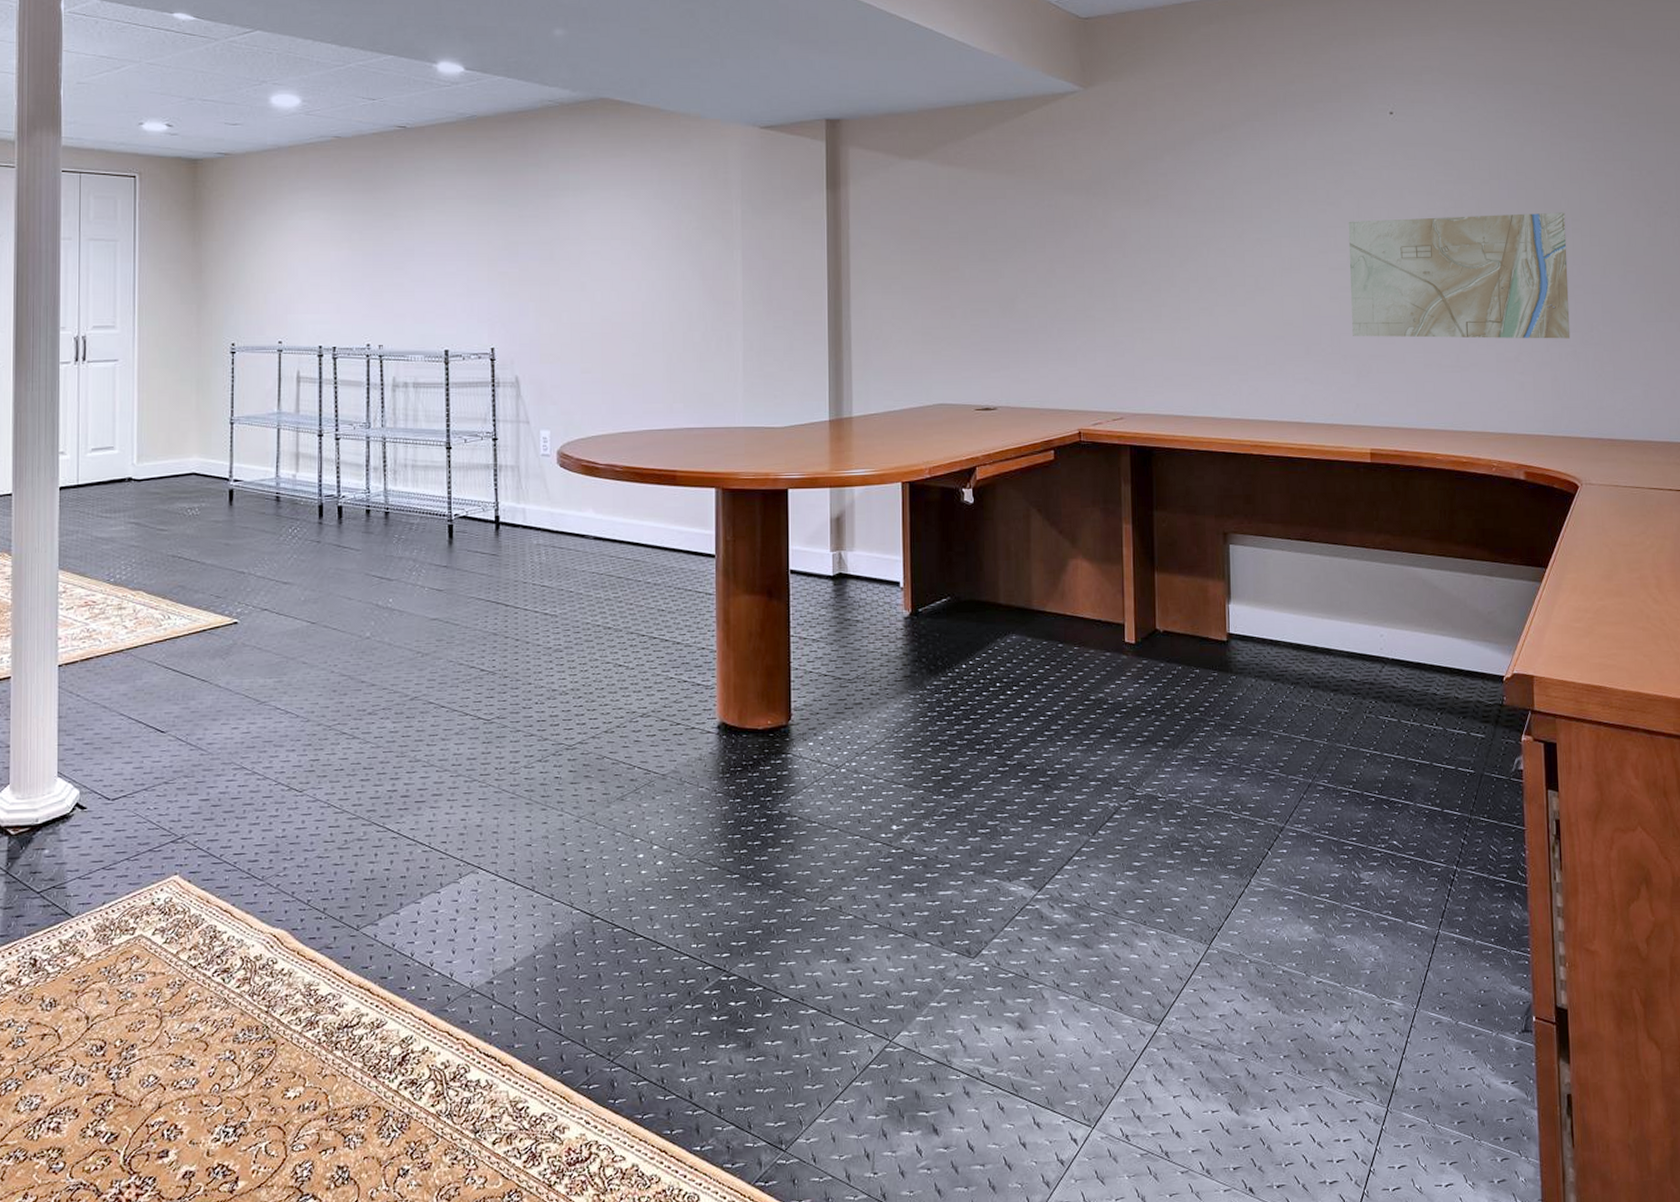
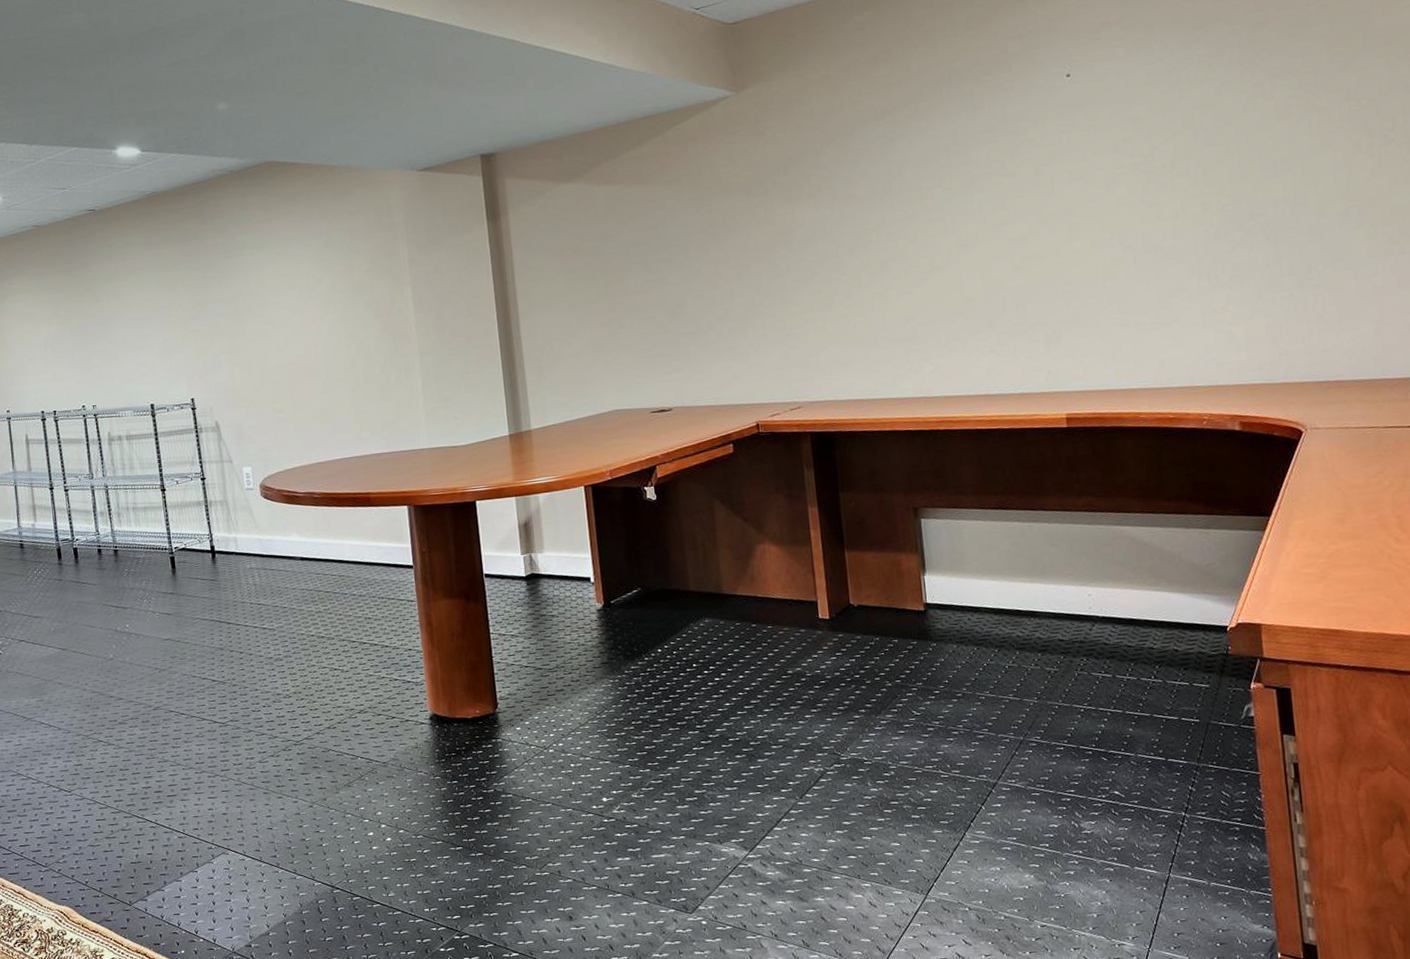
map: present [1348,212,1571,339] -> none [1027,154,1286,305]

